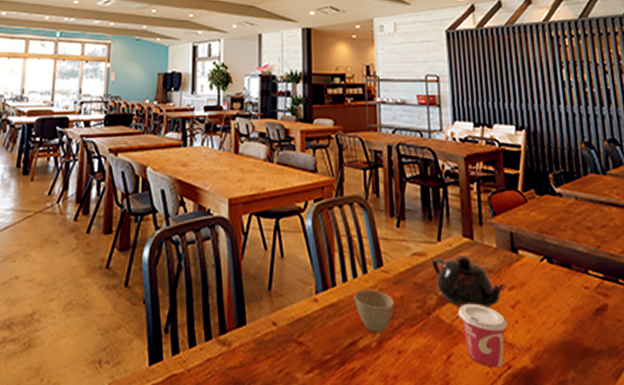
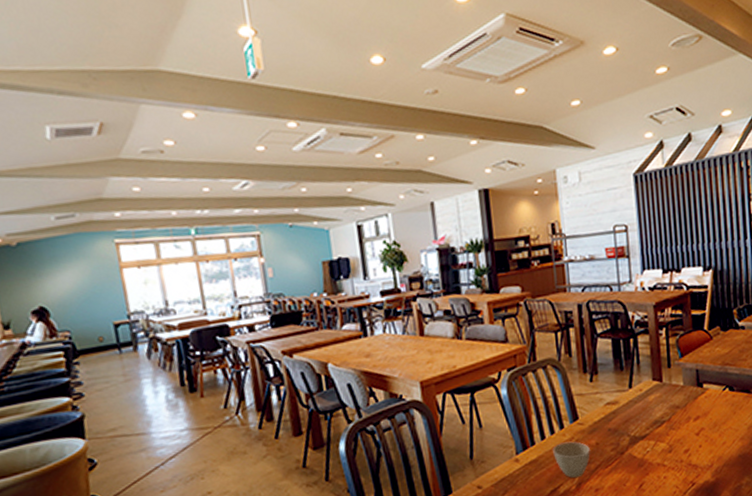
teapot: present [432,255,507,308] -> none [624,397,692,443]
cup: present [458,303,507,368] -> none [649,437,692,488]

